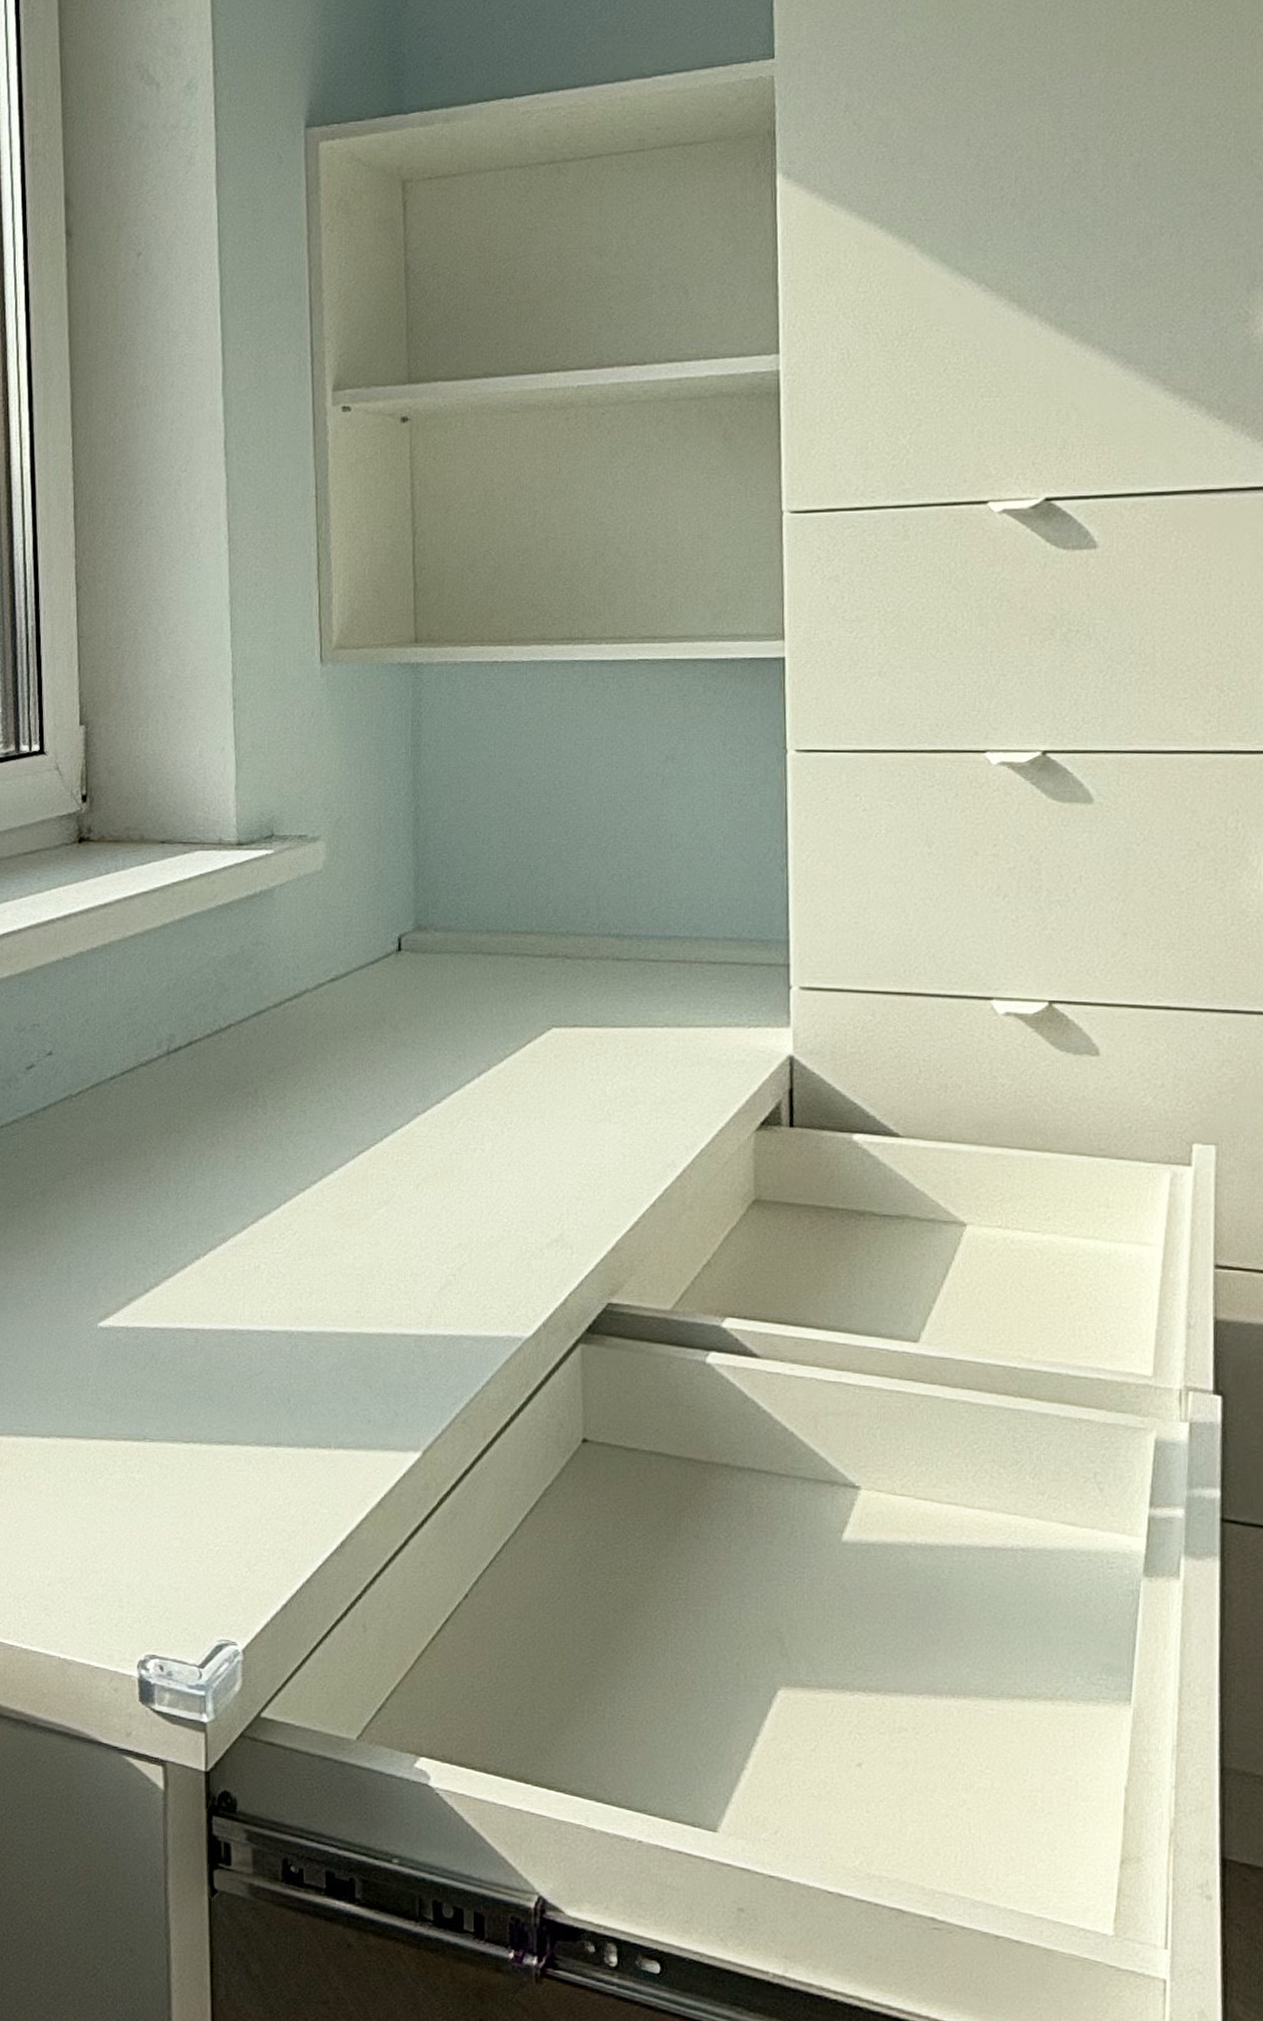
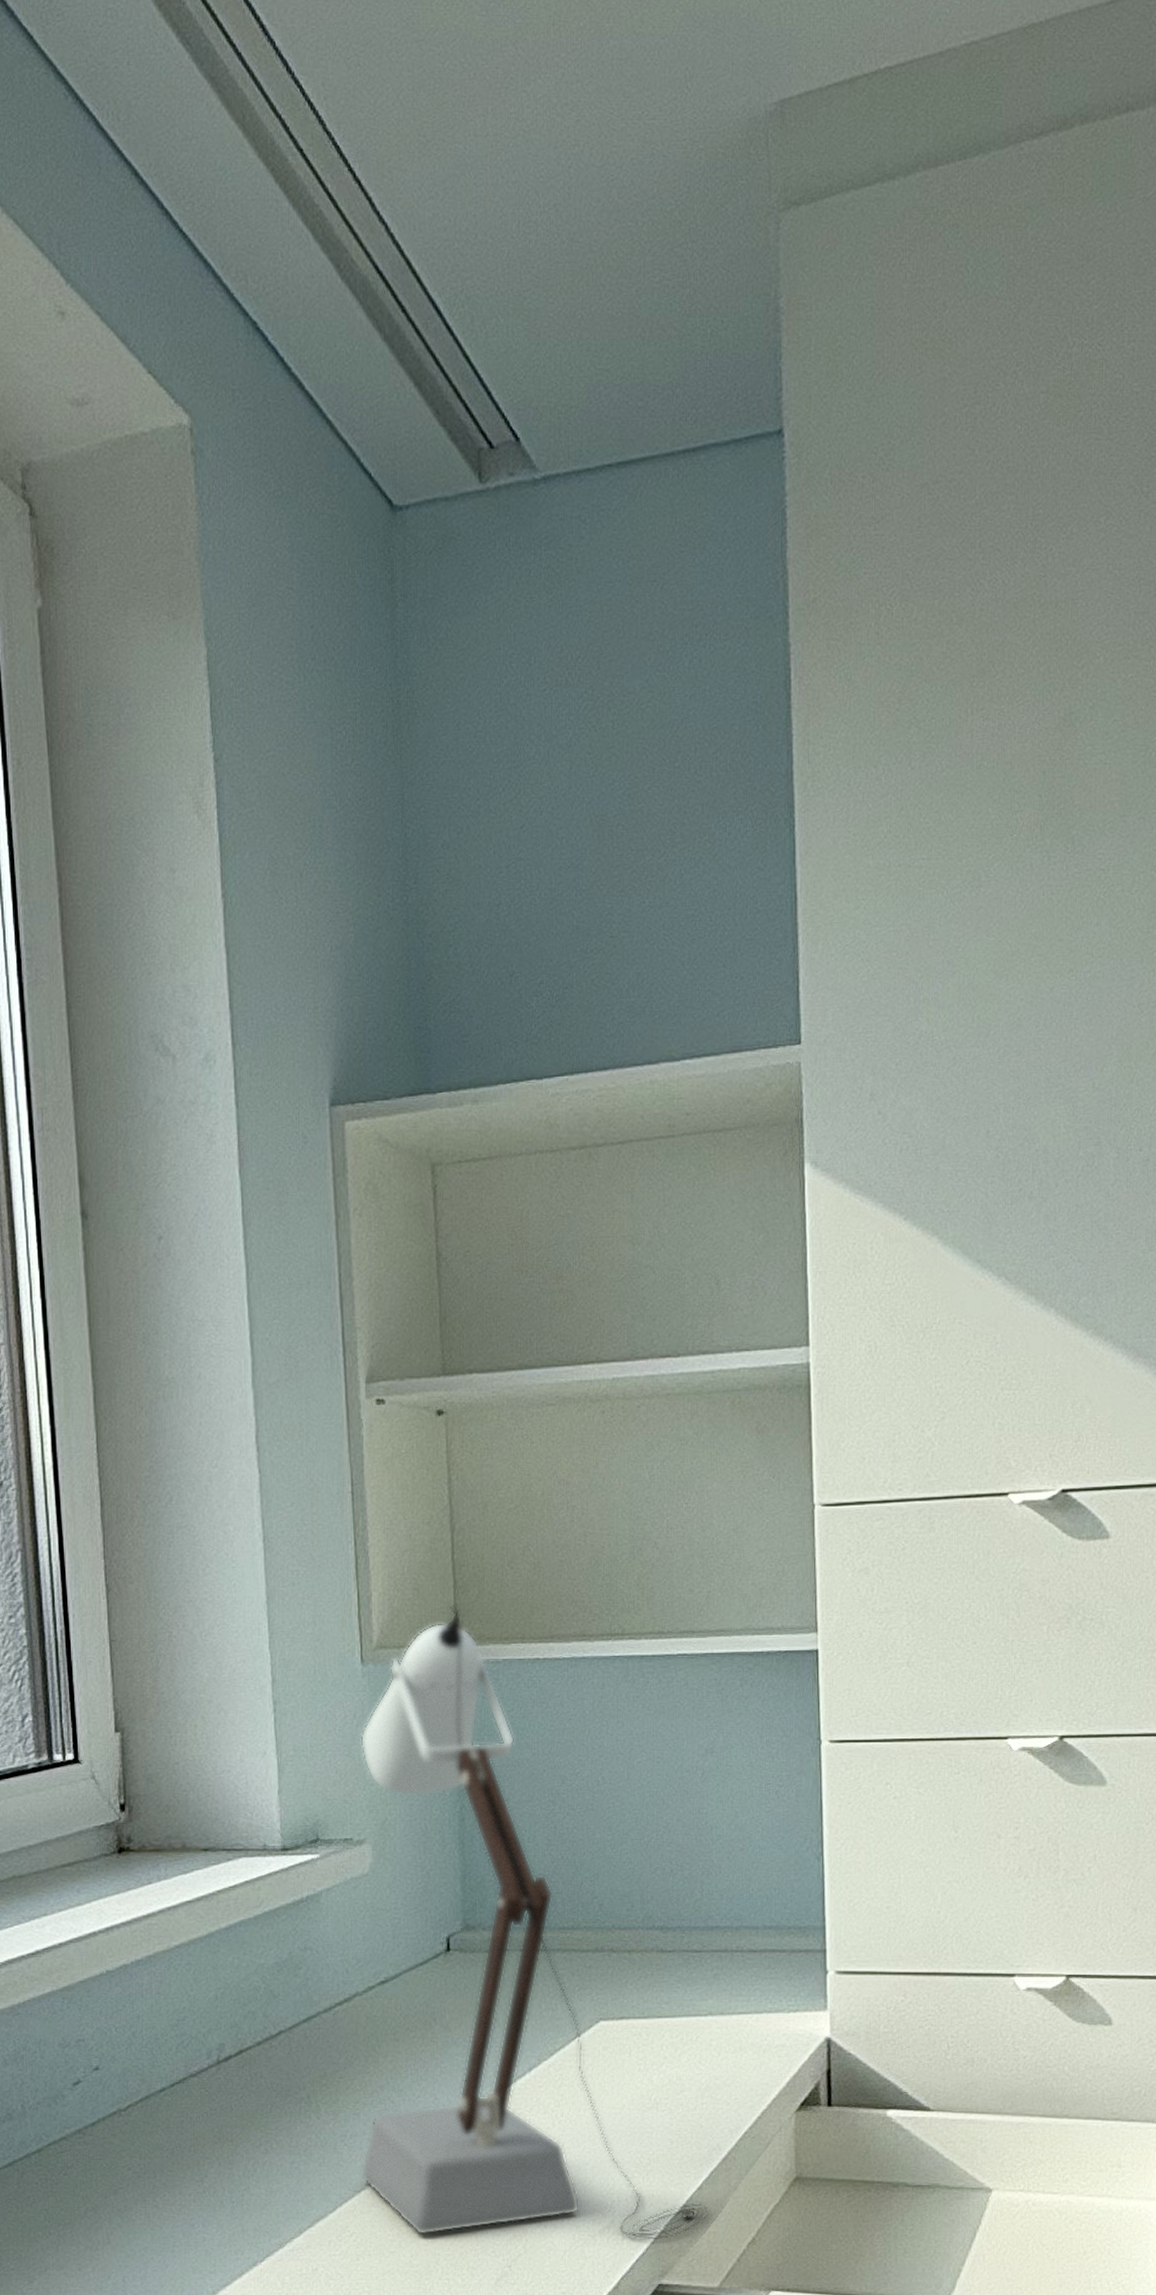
desk lamp: none [306,607,662,1256] -> present [360,1605,709,2240]

